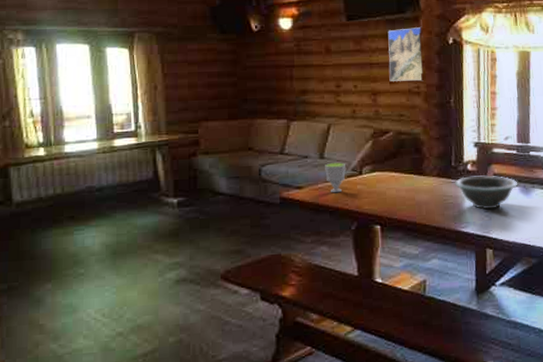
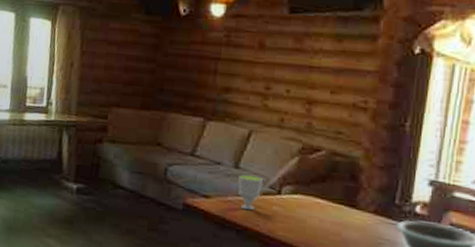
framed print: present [388,27,423,81] -> none [330,29,381,94]

